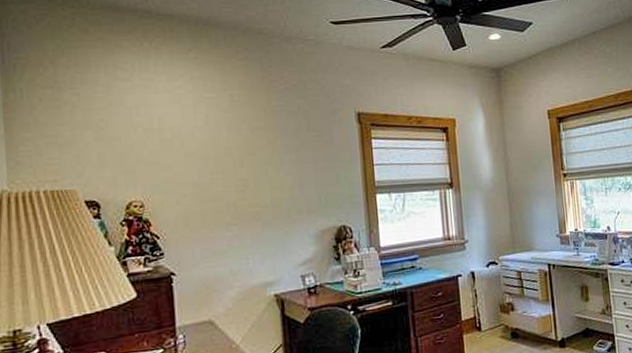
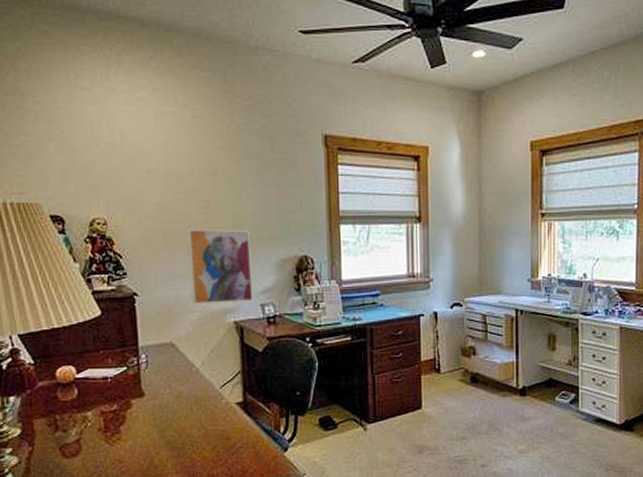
wall art: none [226,204,293,281] -> present [187,228,253,305]

